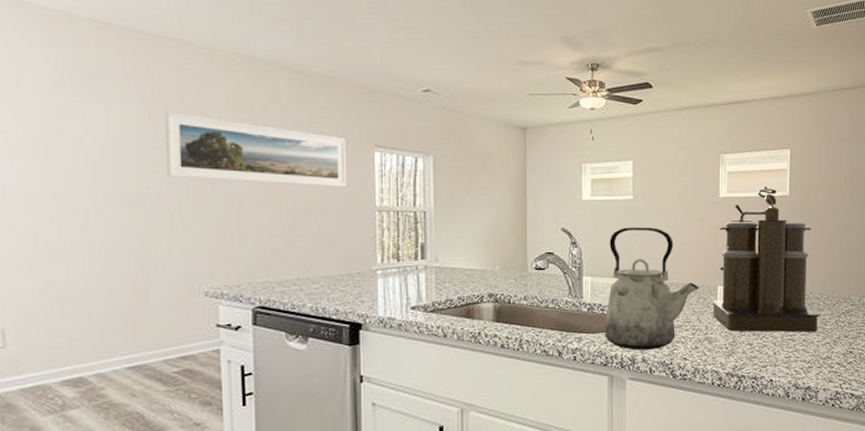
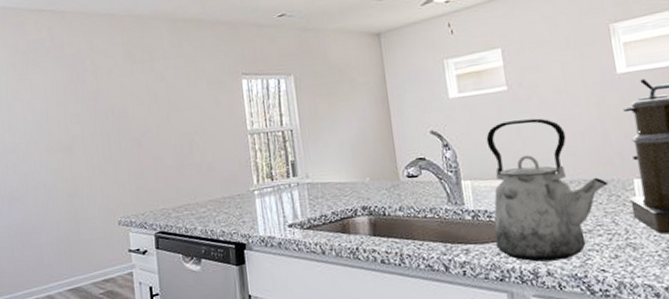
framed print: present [165,112,347,187] -> none [82,71,221,126]

